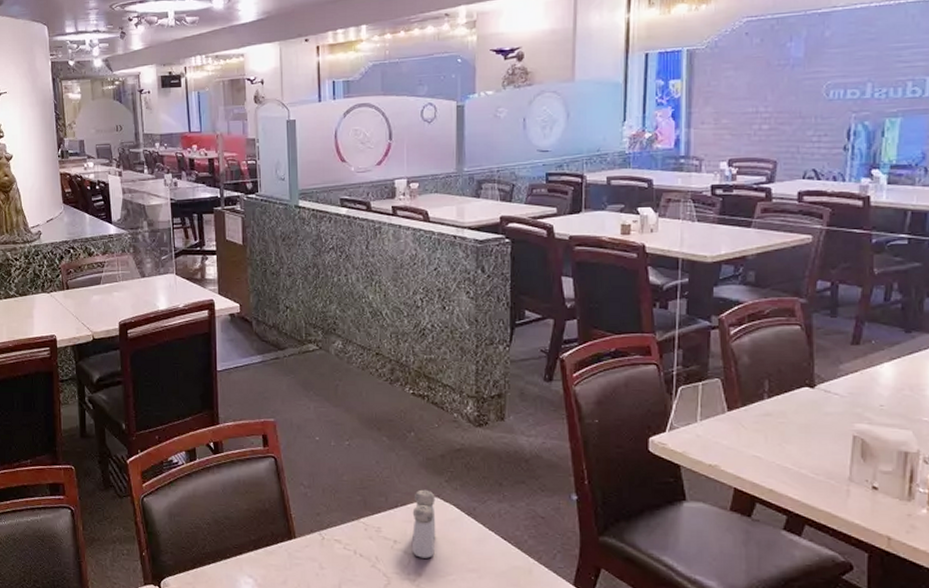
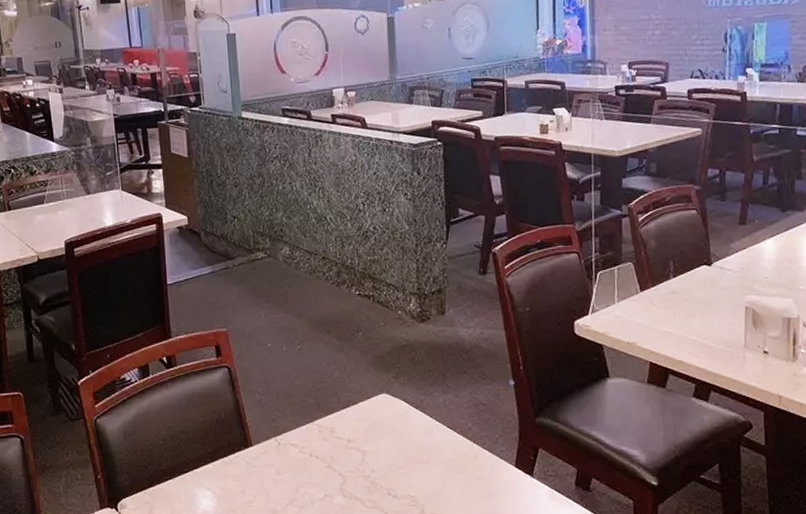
salt and pepper shaker: present [412,489,436,558] -> none [364,387,387,454]

